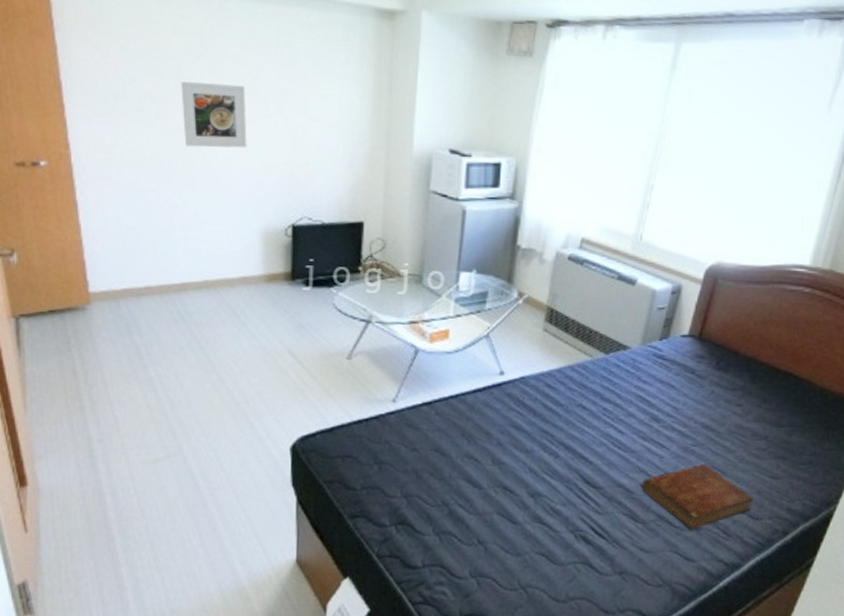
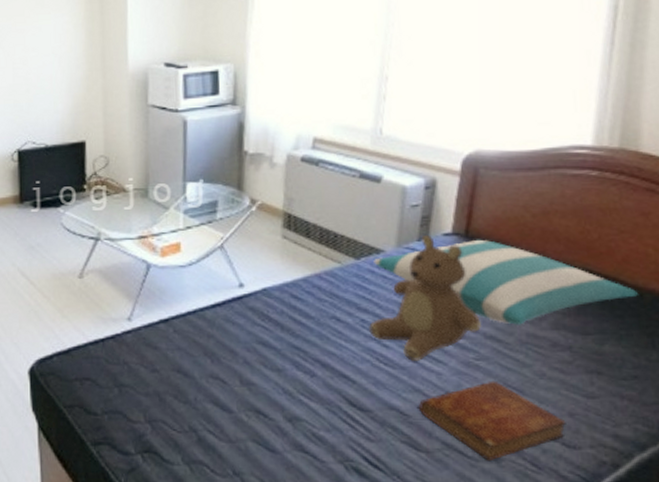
teddy bear: none [609,335,701,446] -> present [369,234,481,361]
pillow: none [620,341,823,417] -> present [374,239,638,325]

